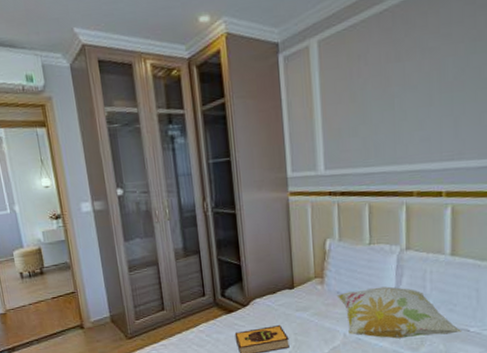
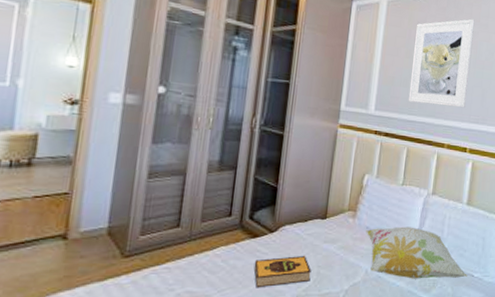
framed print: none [358,31,434,152] -> present [408,19,475,108]

